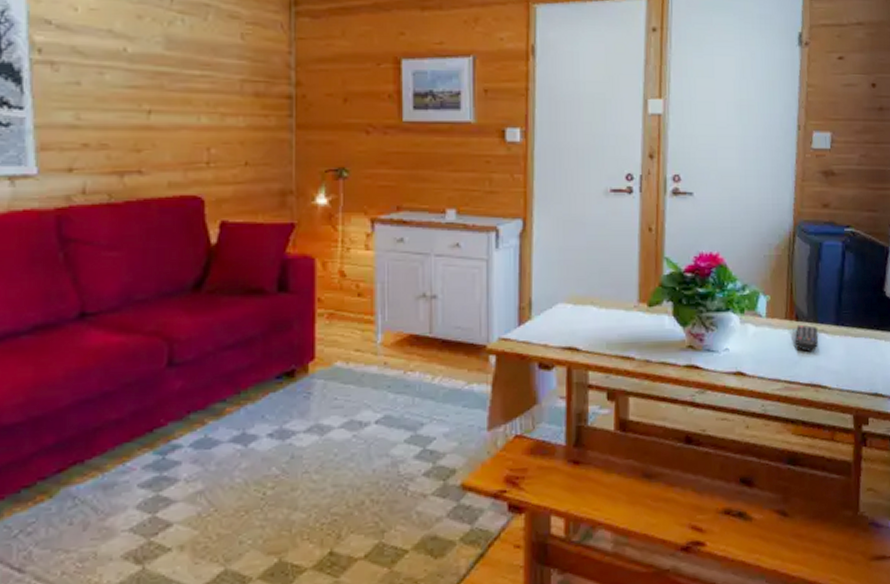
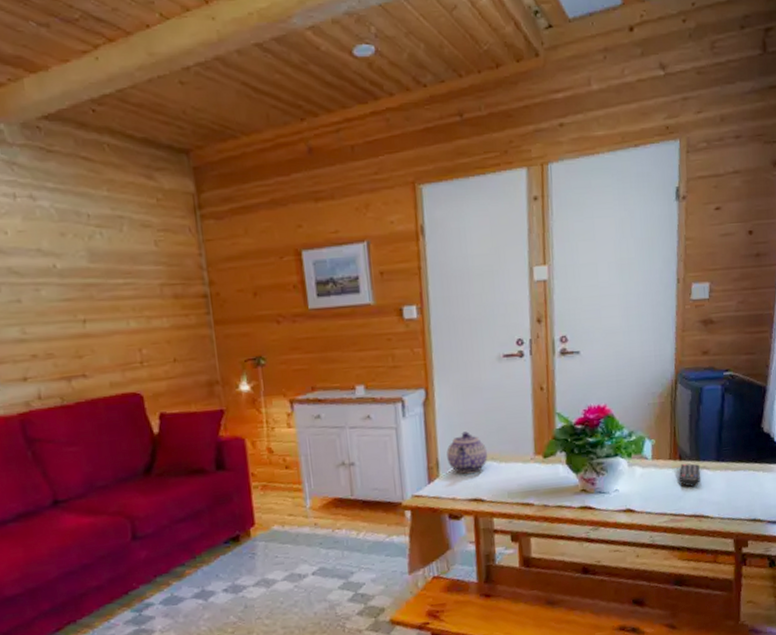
teapot: none [541,270,587,318] -> present [446,431,488,474]

